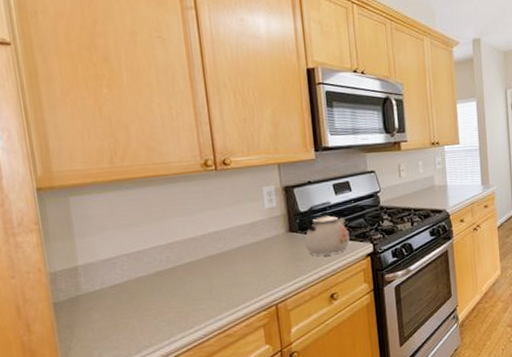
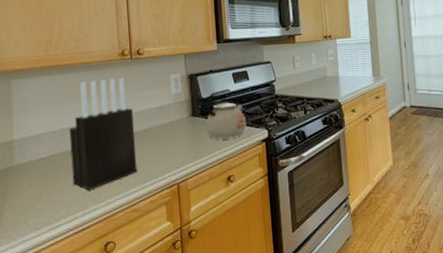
knife block: none [146,192,230,318] -> present [69,78,138,191]

